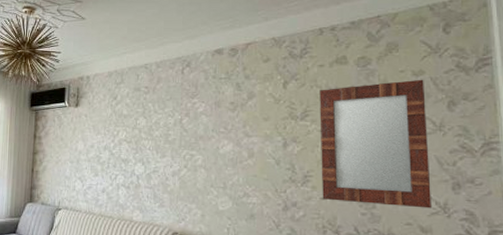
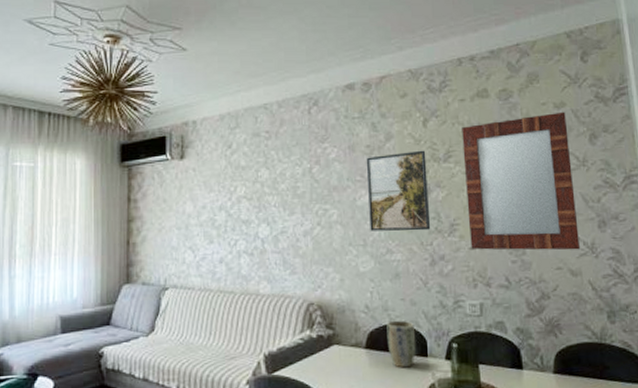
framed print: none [229,108,286,179] -> present [366,150,431,231]

